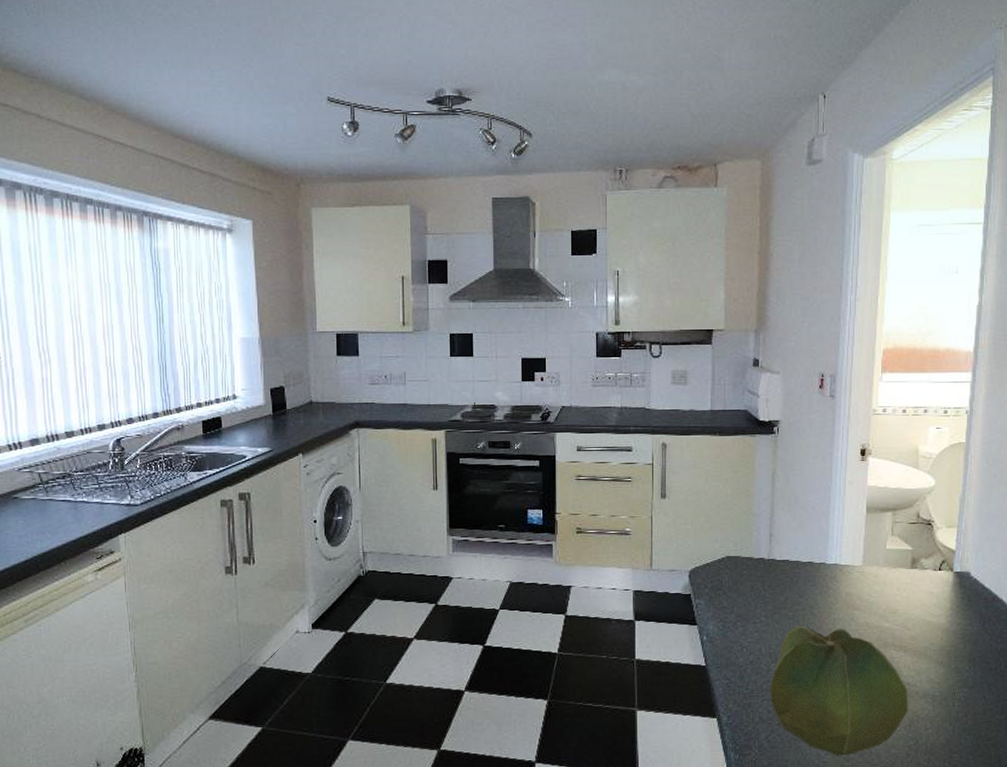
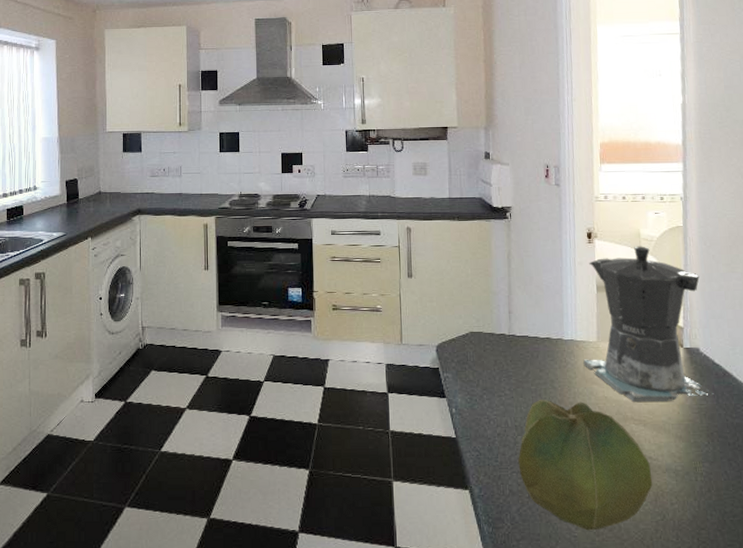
coffee maker: none [846,464,980,628] -> present [583,246,714,402]

